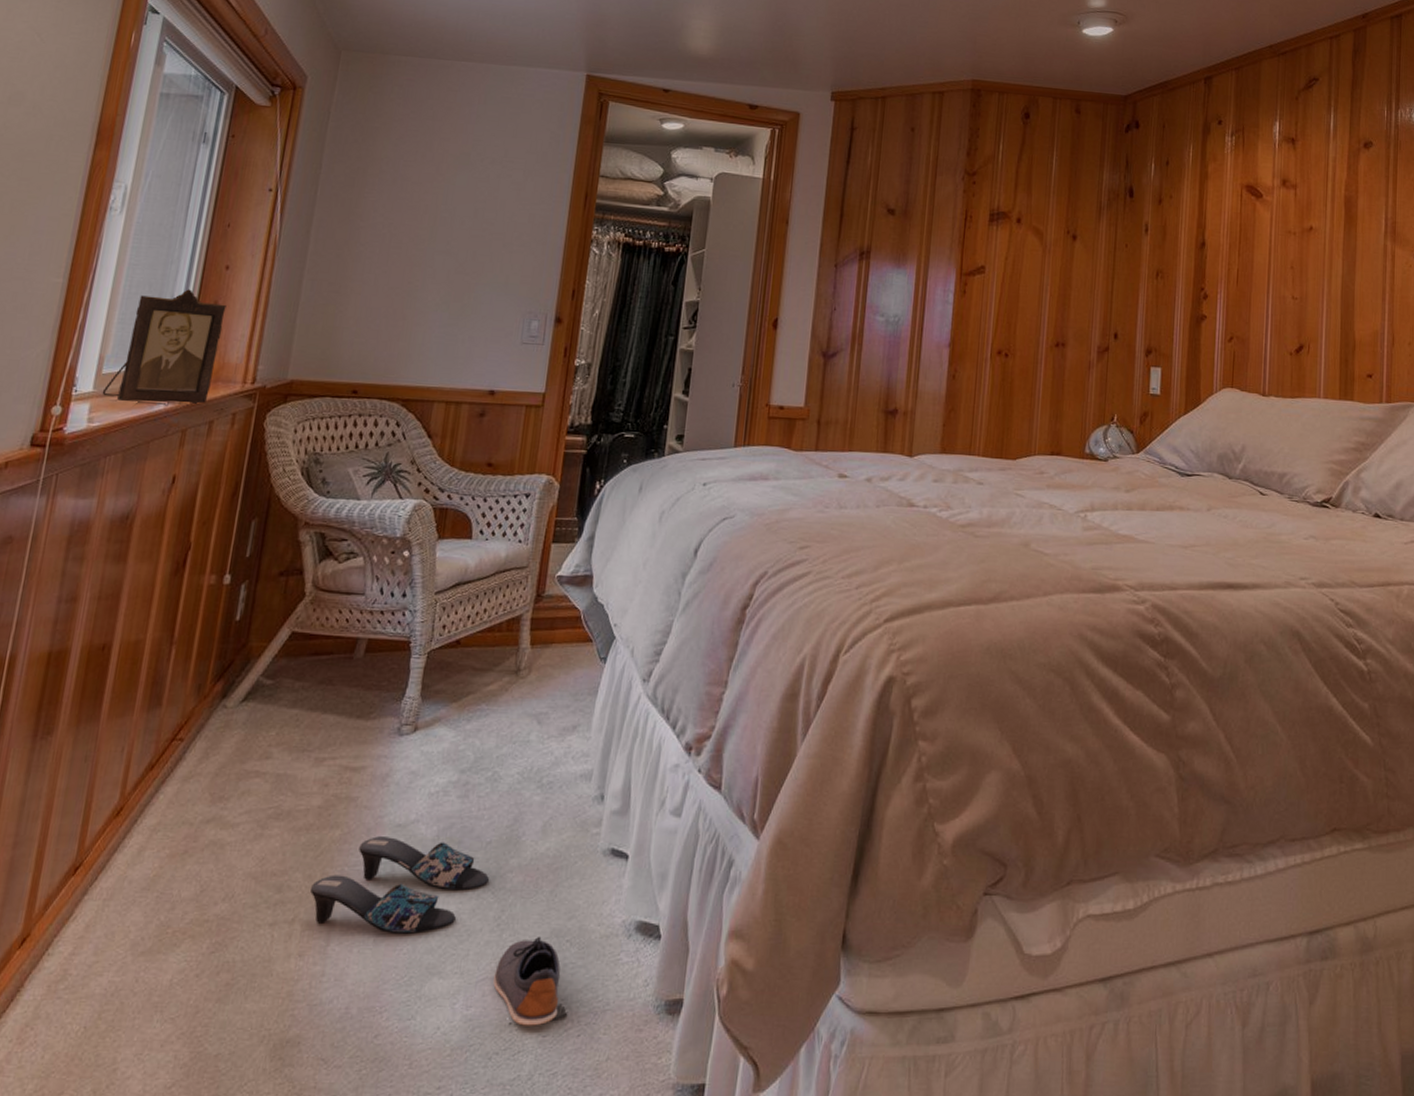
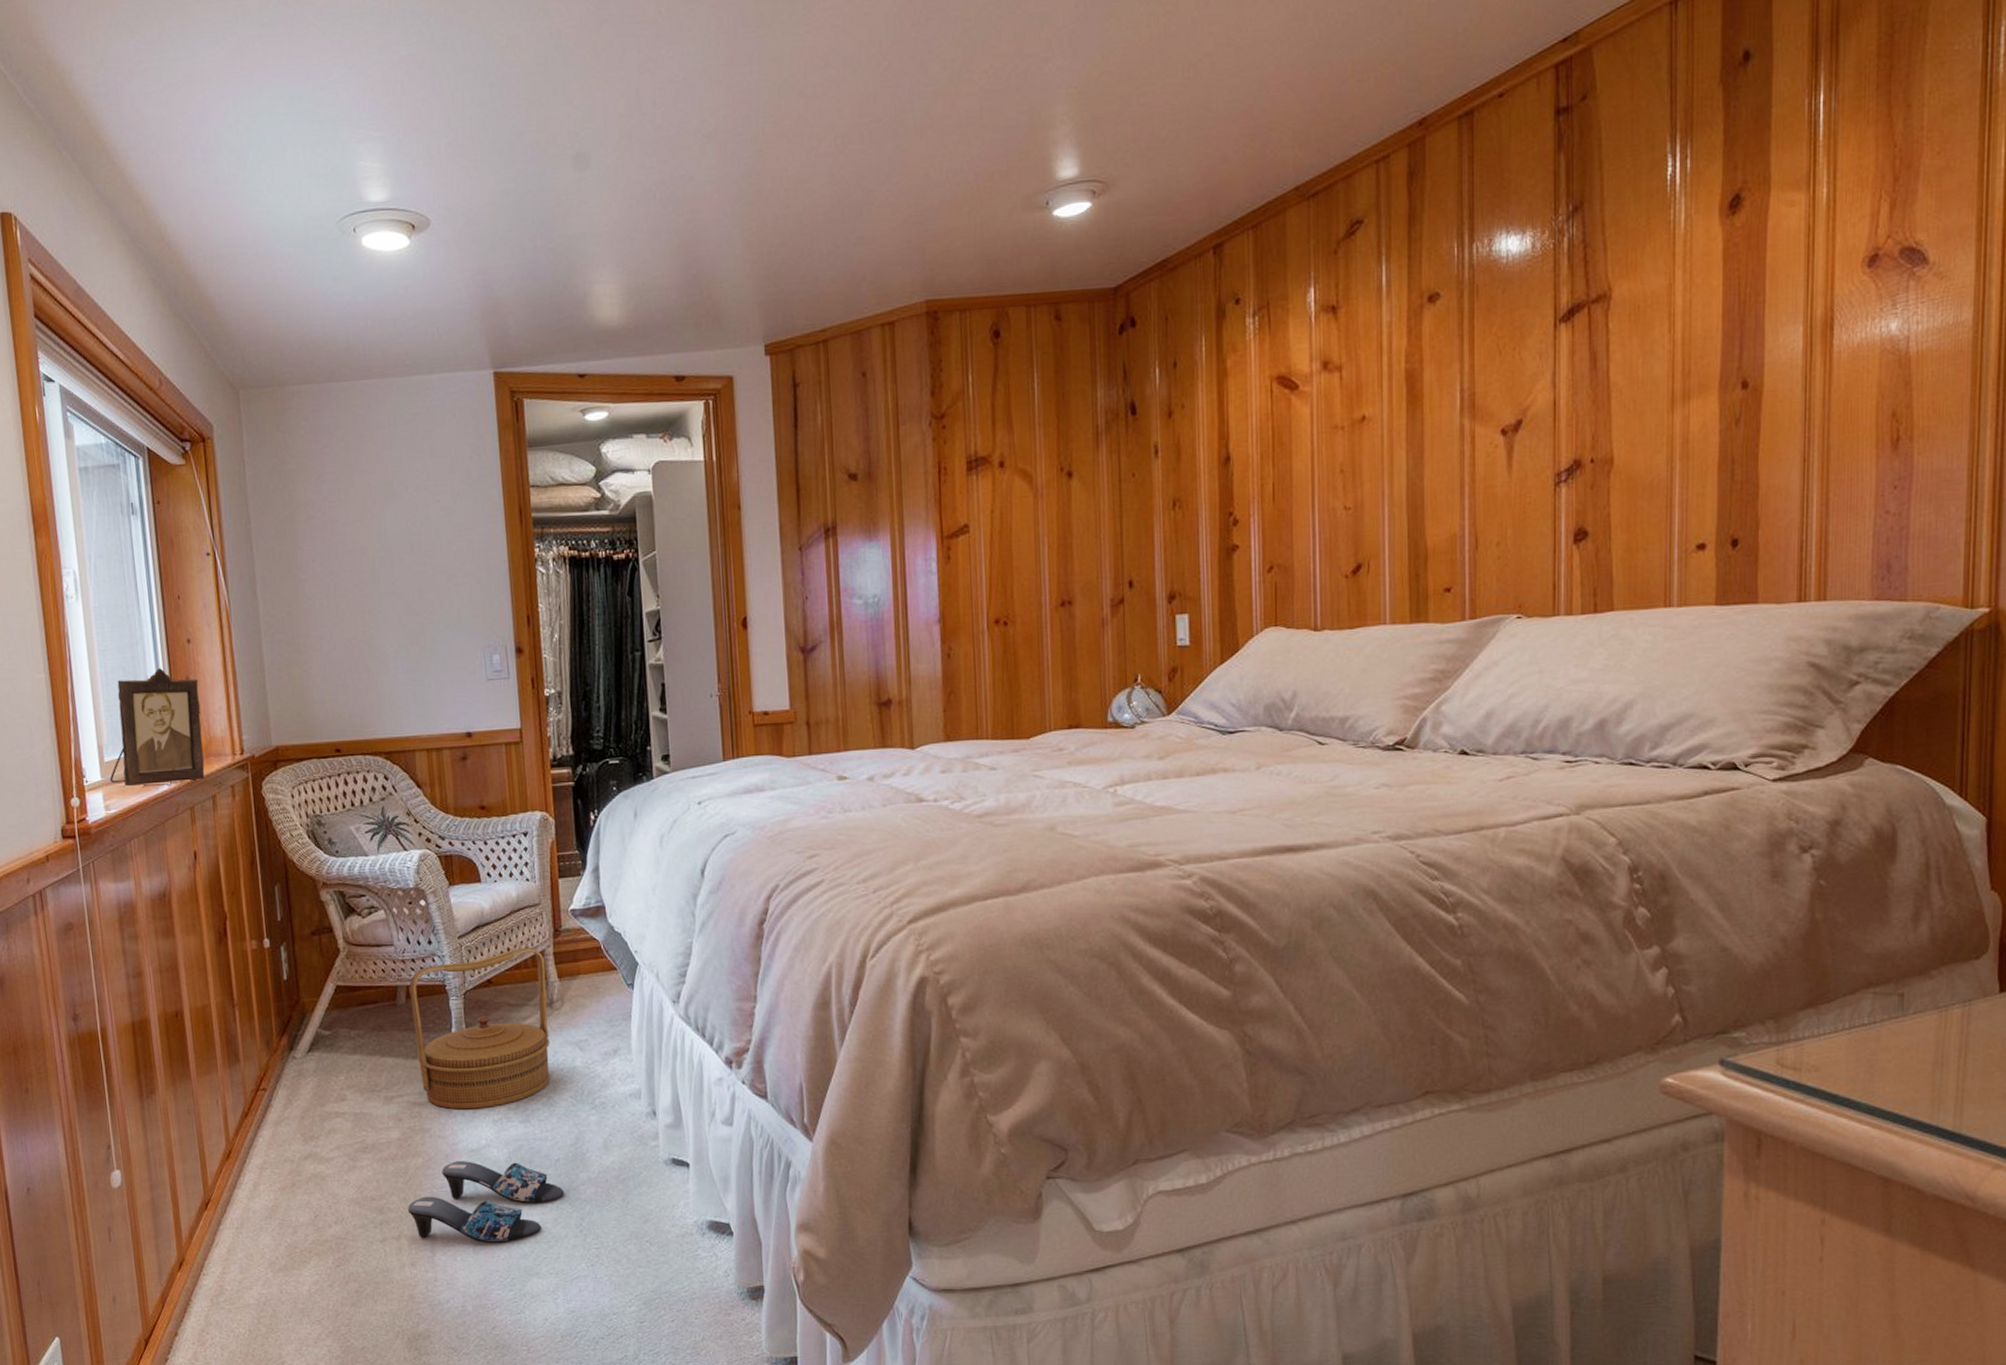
basket: none [360,609,521,779] -> present [409,947,550,1110]
shoe: present [493,936,568,1026] -> none [586,1238,660,1315]

